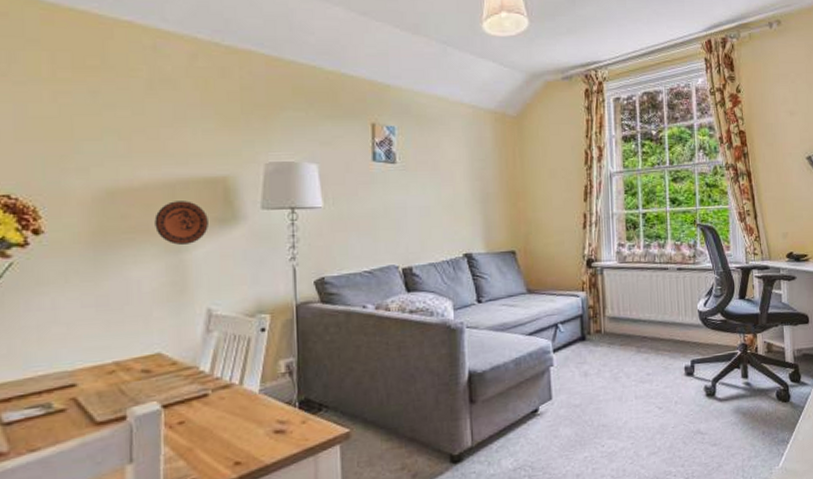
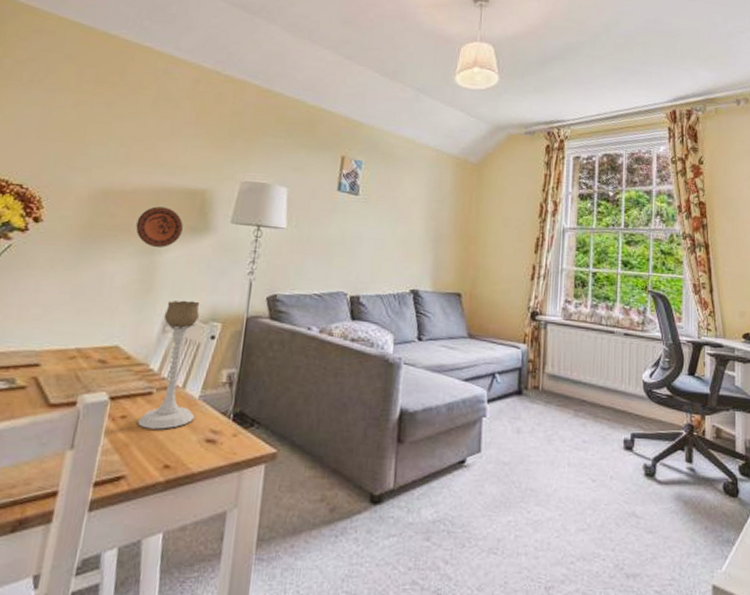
candle holder: none [197,295,258,431] -> present [137,300,200,430]

